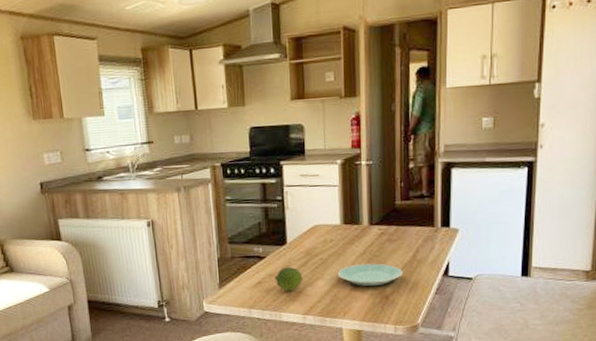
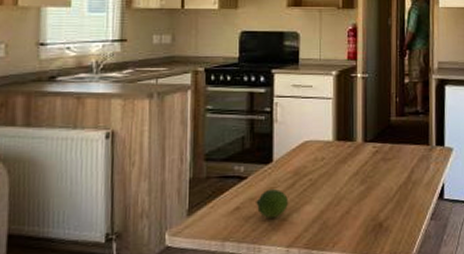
plate: present [337,263,403,286] -> none [328,185,397,212]

